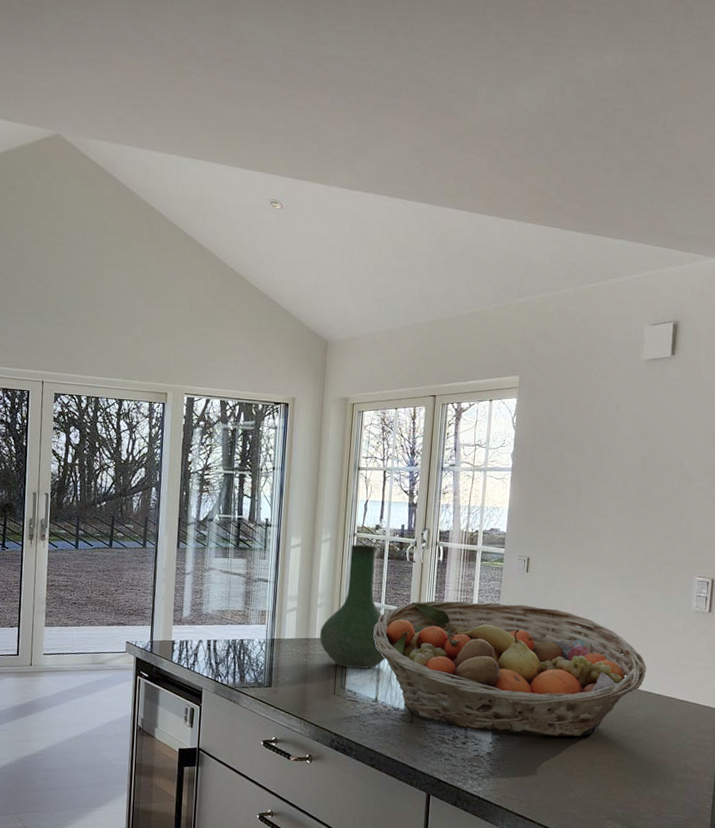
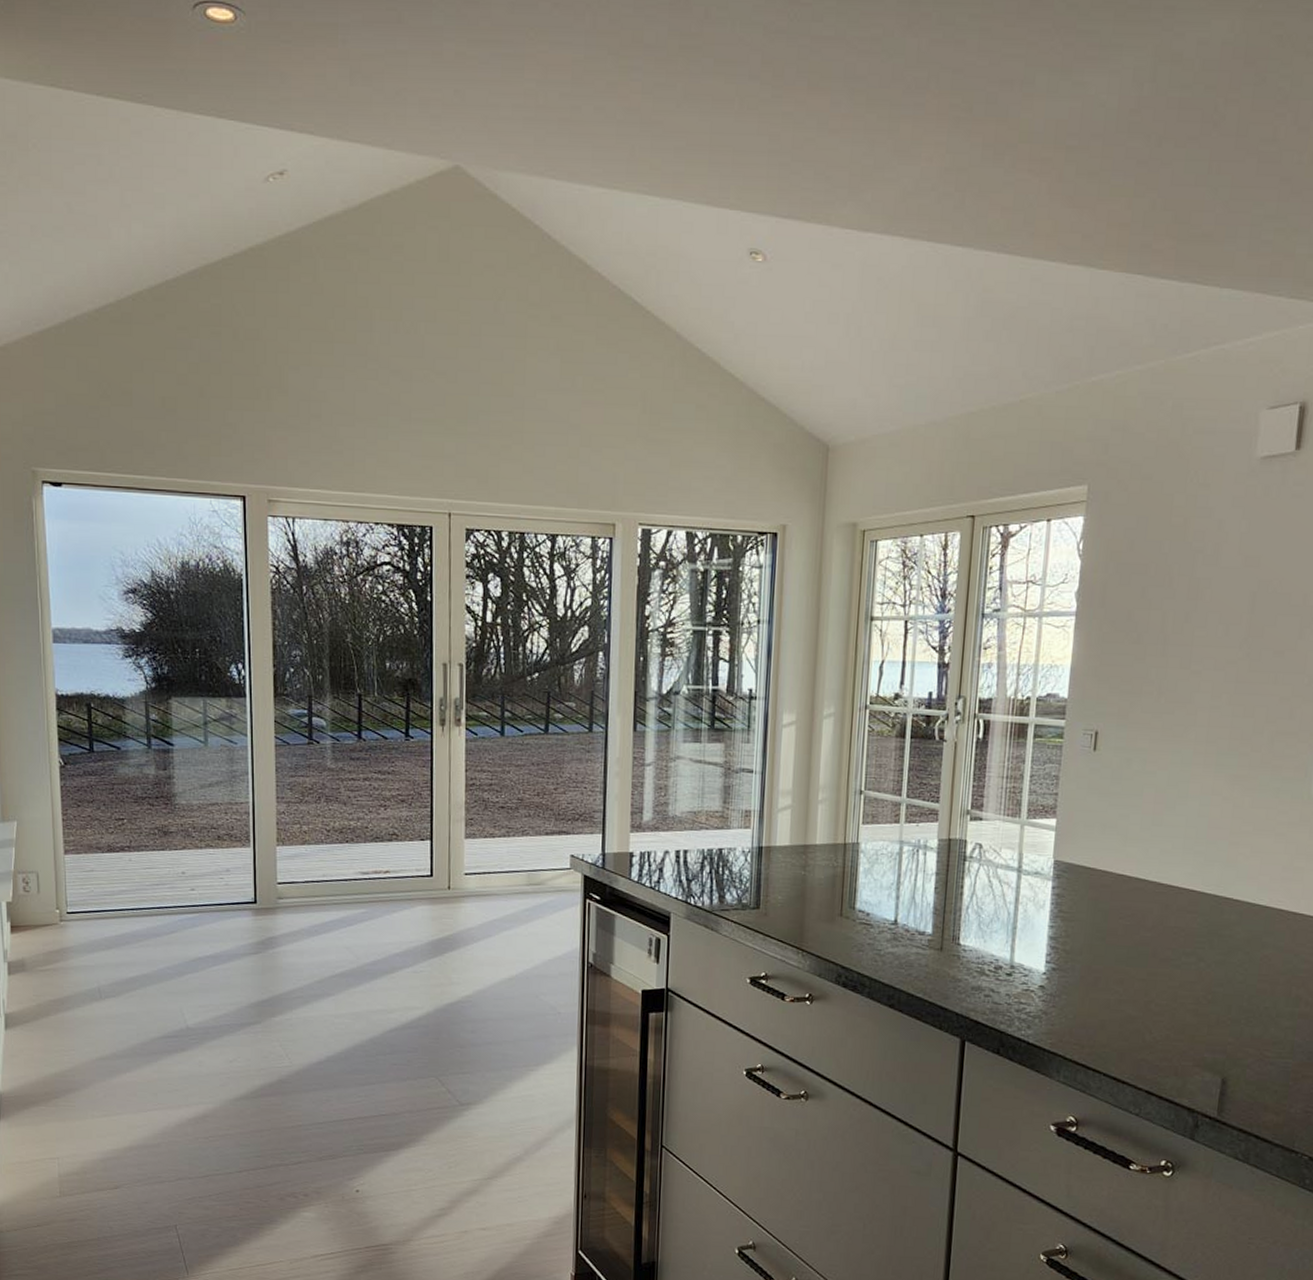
vase: present [319,544,386,669] -> none [821,719,909,883]
fruit basket: present [373,600,647,737] -> none [891,791,1251,964]

